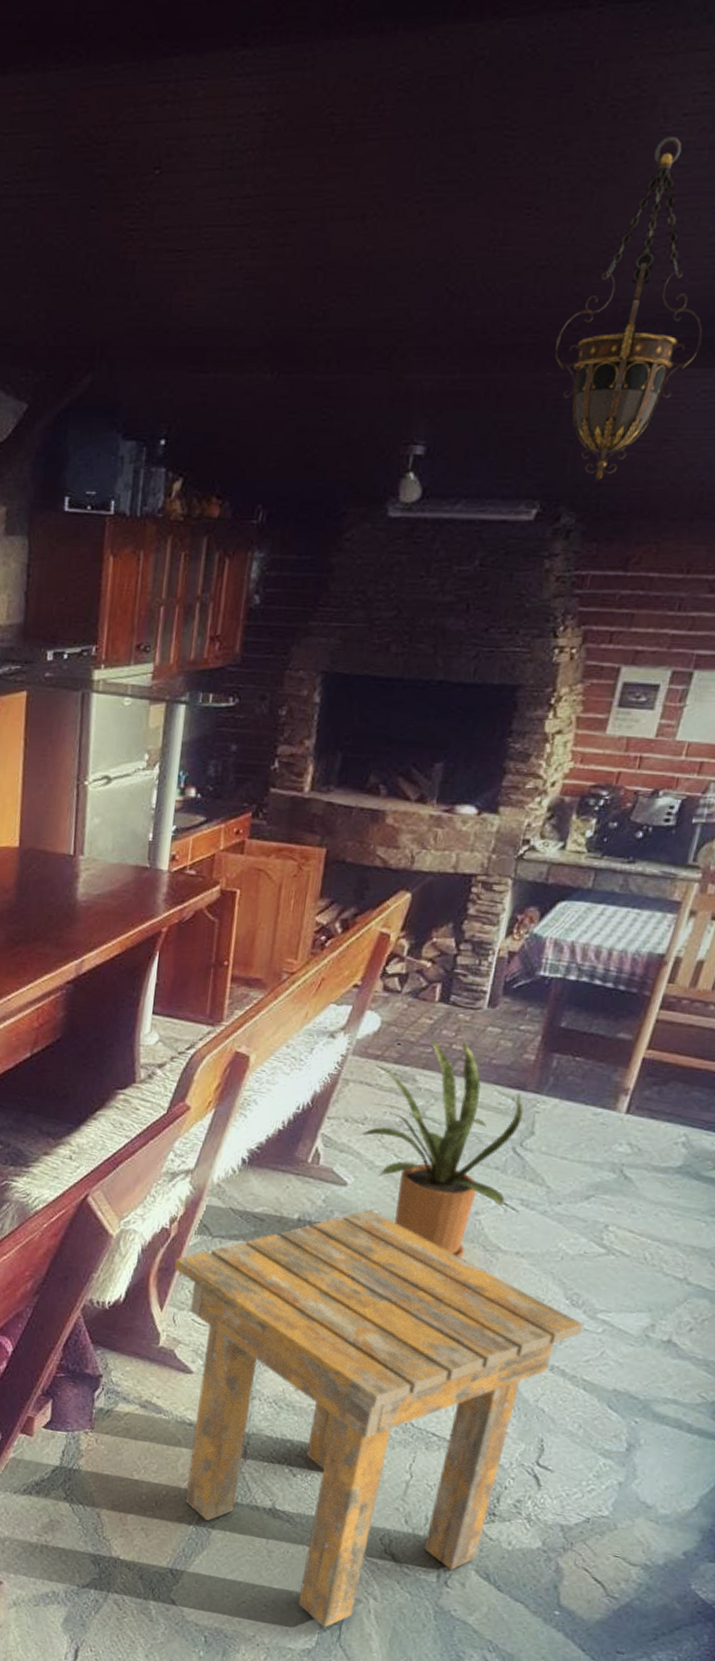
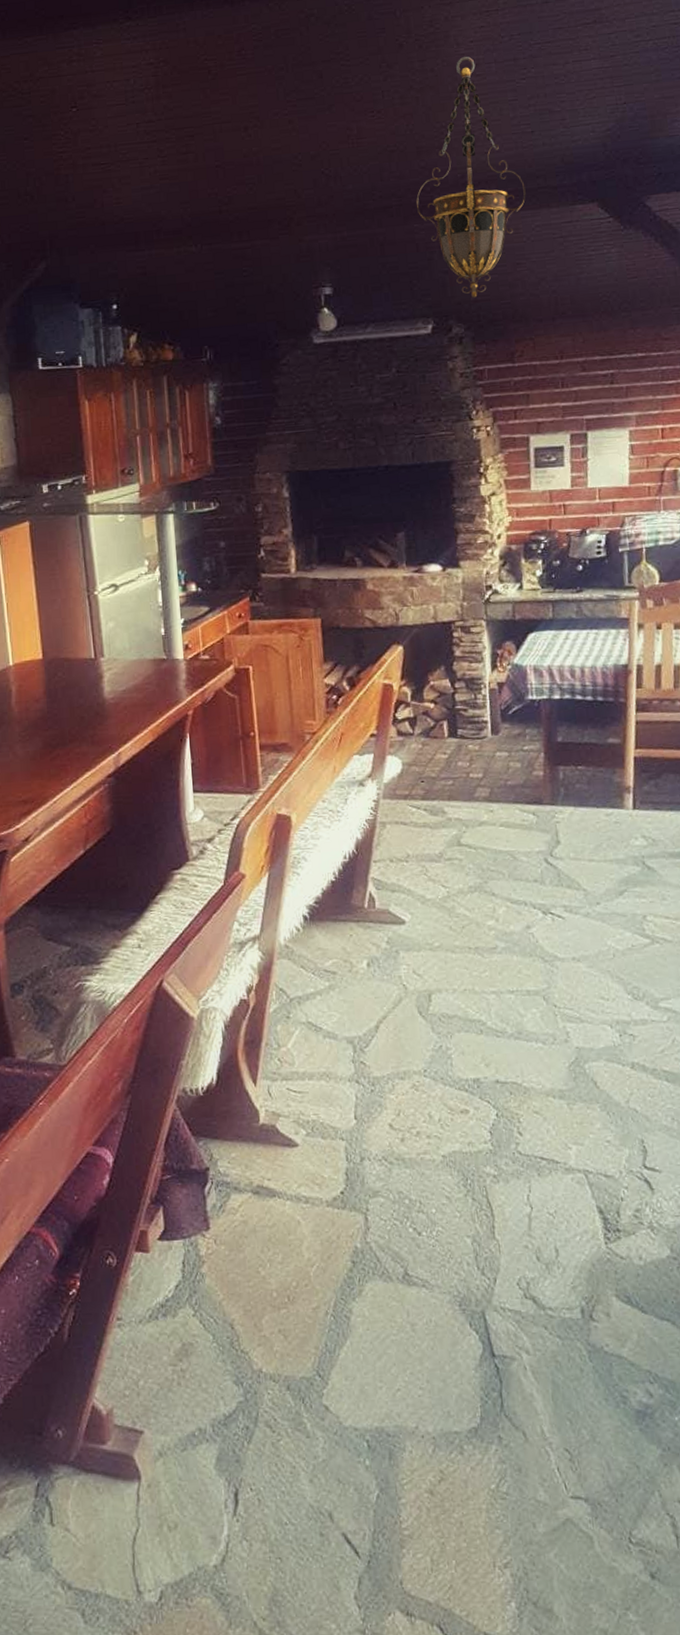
side table: present [174,1209,585,1628] -> none [259,942,651,1399]
house plant: present [360,1037,524,1258] -> none [406,768,551,974]

